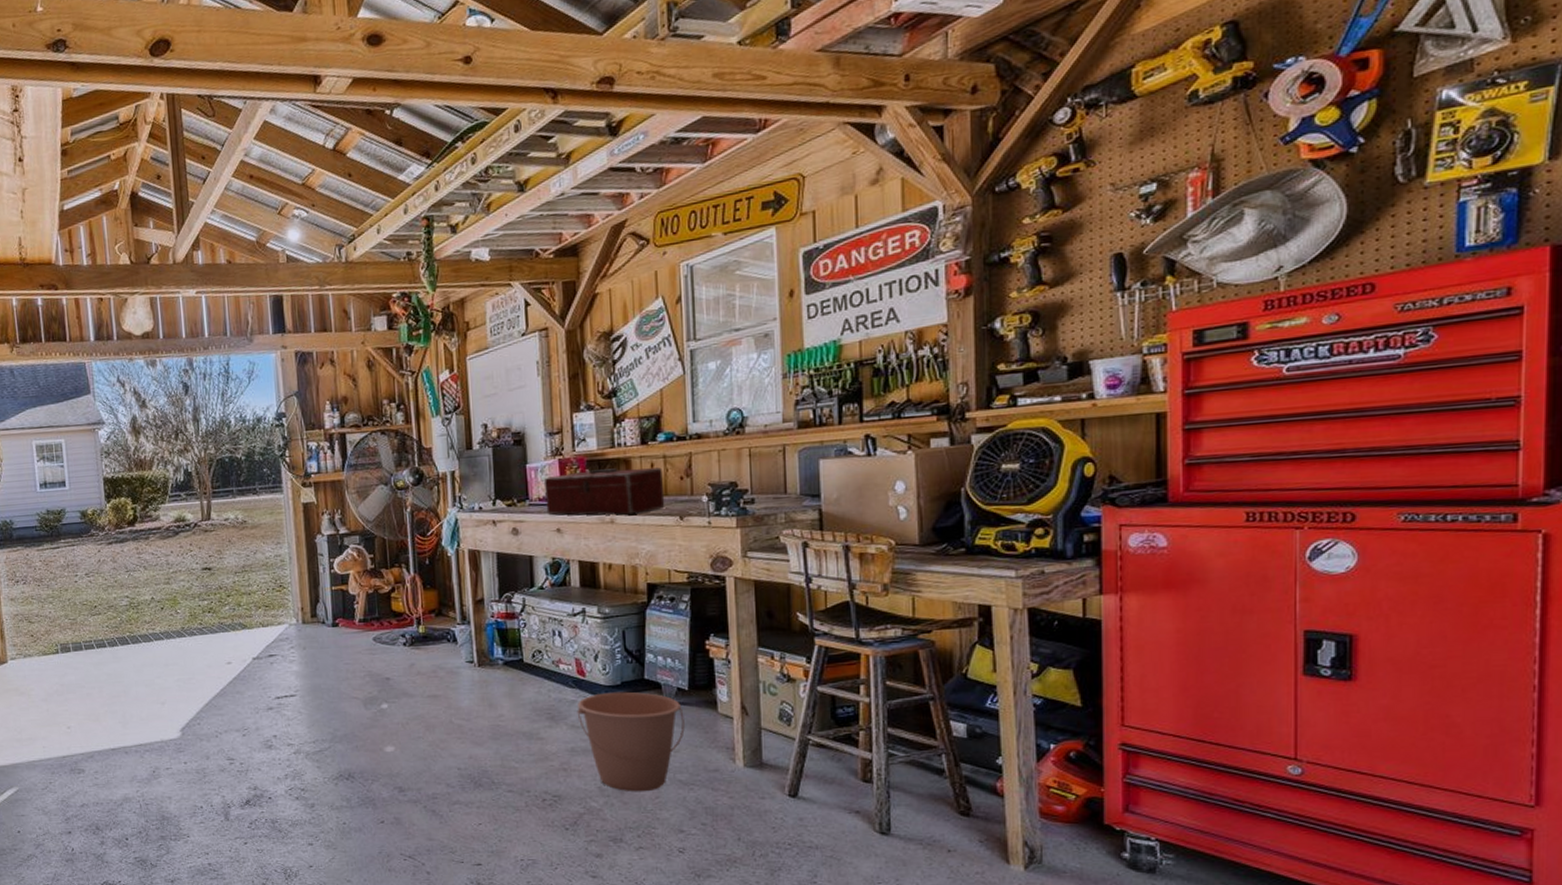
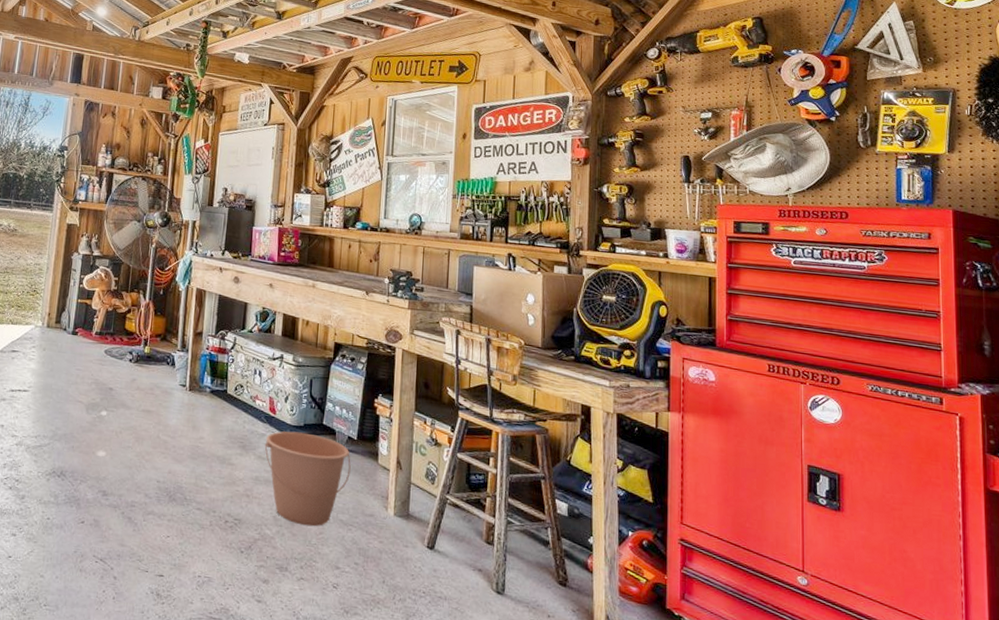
toolbox: present [545,467,665,516] -> none [263,240,357,284]

